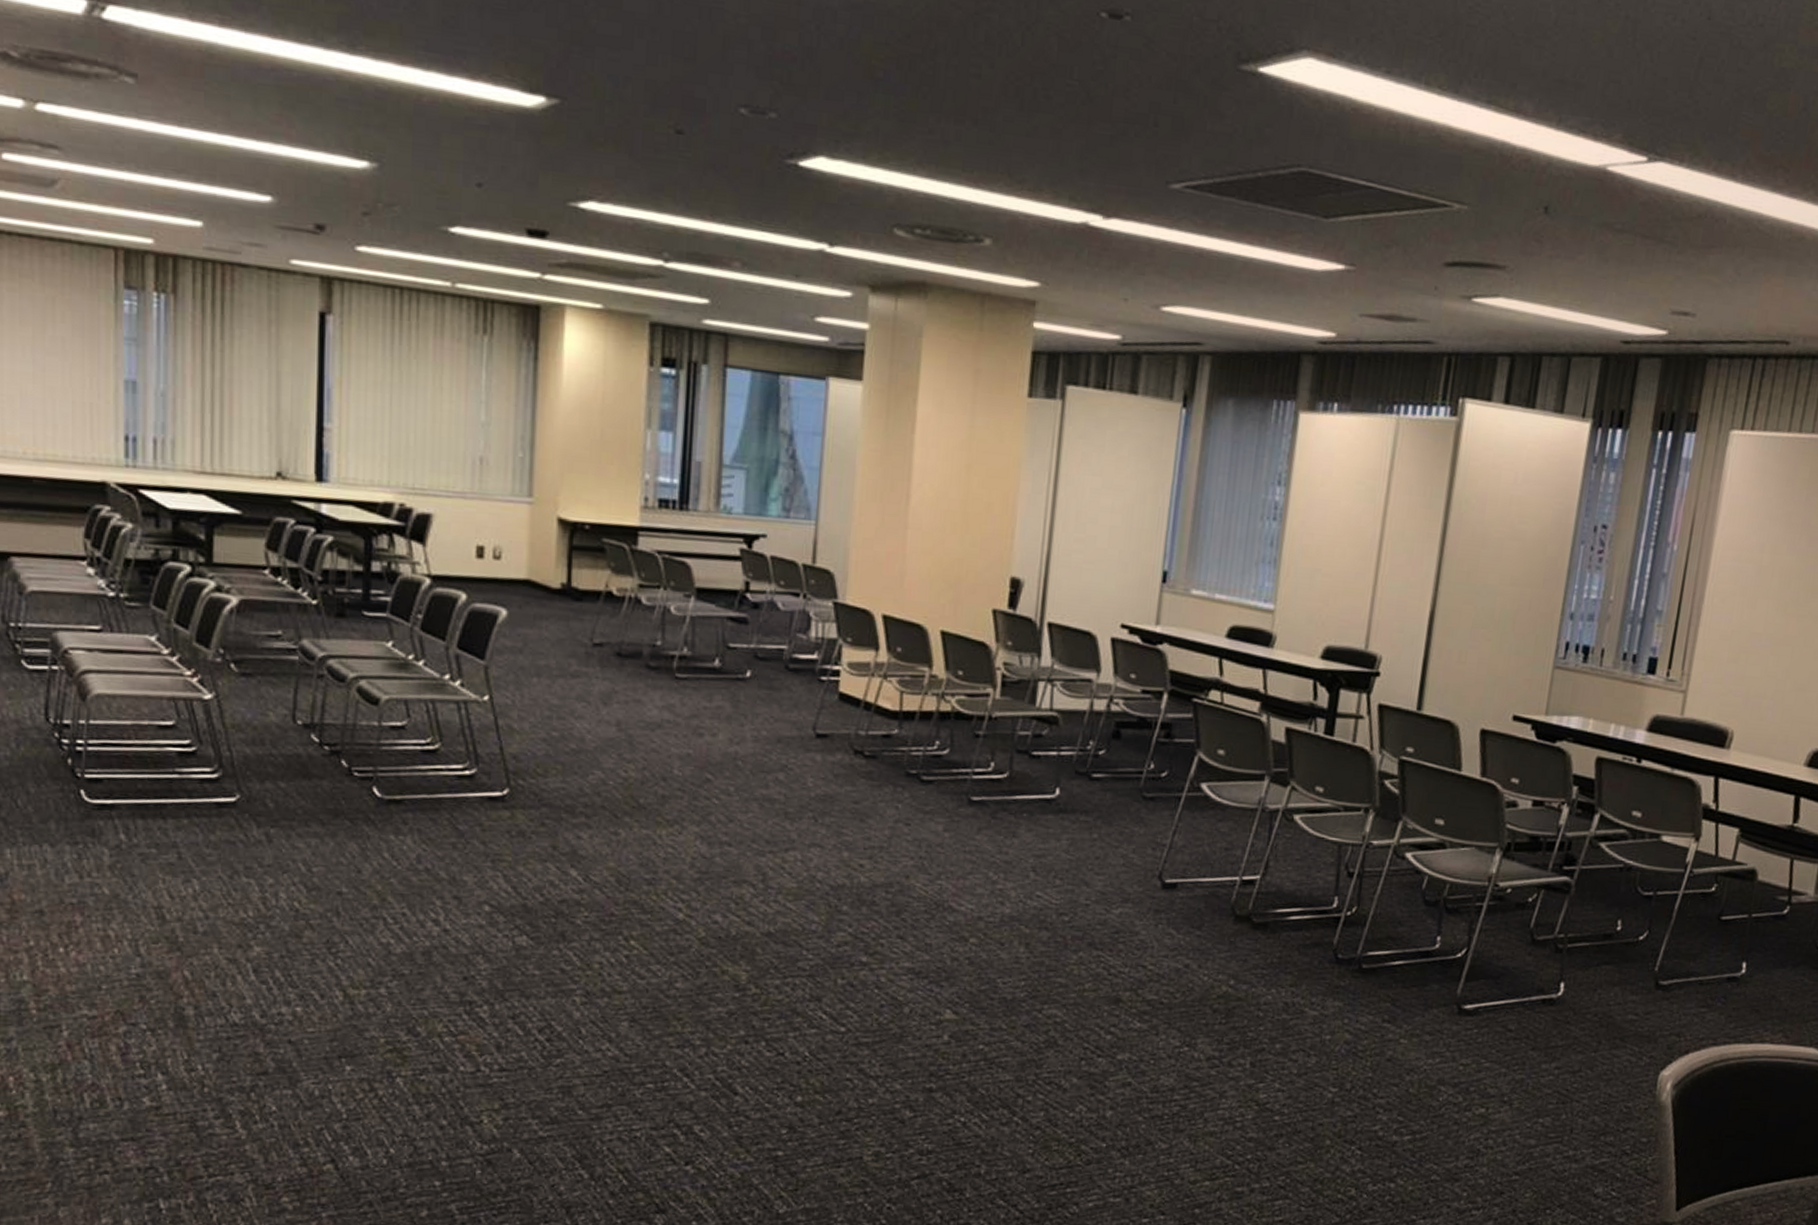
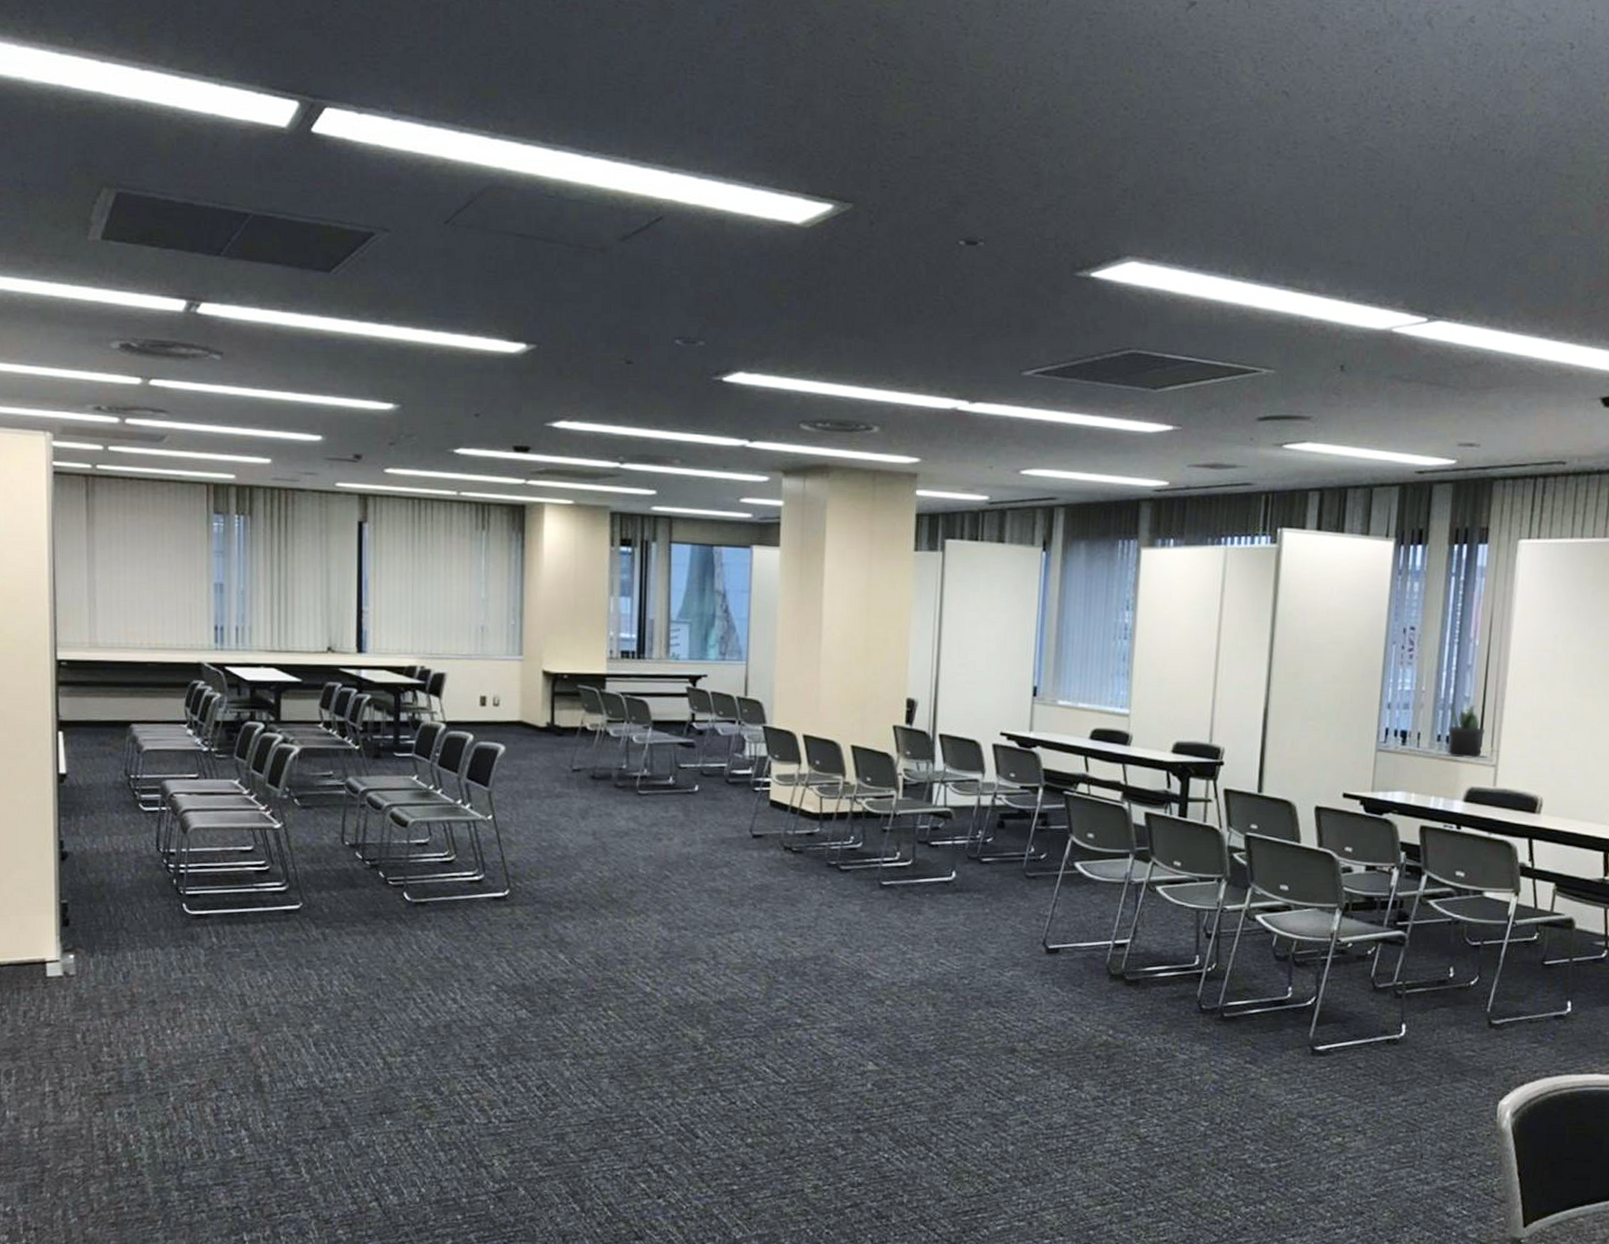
planter: none [1633,616,1677,683] -> present [1448,702,1486,759]

